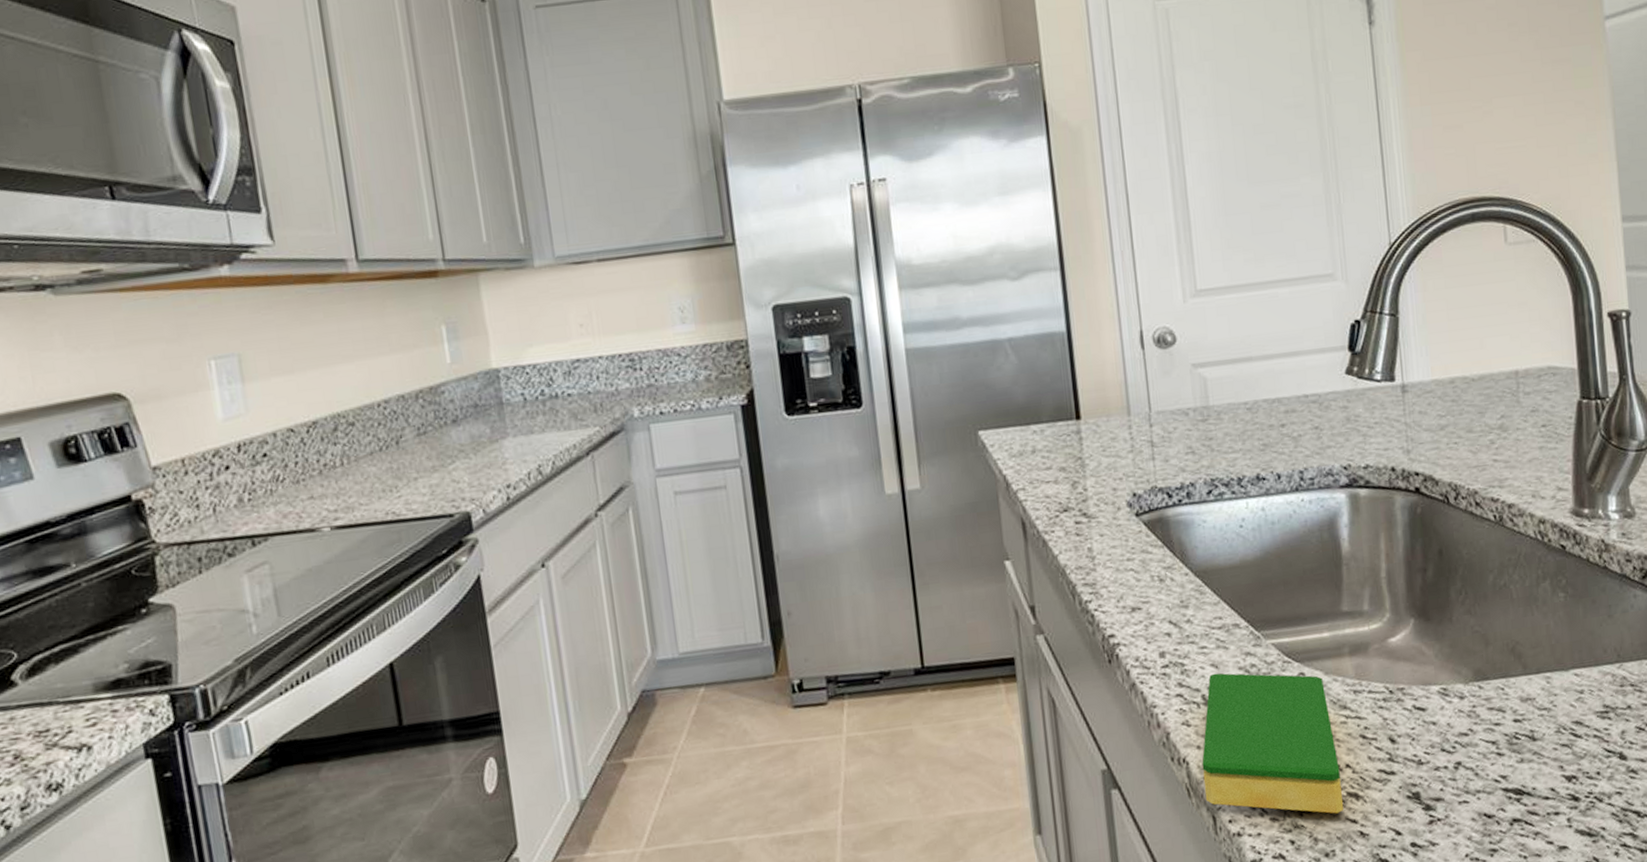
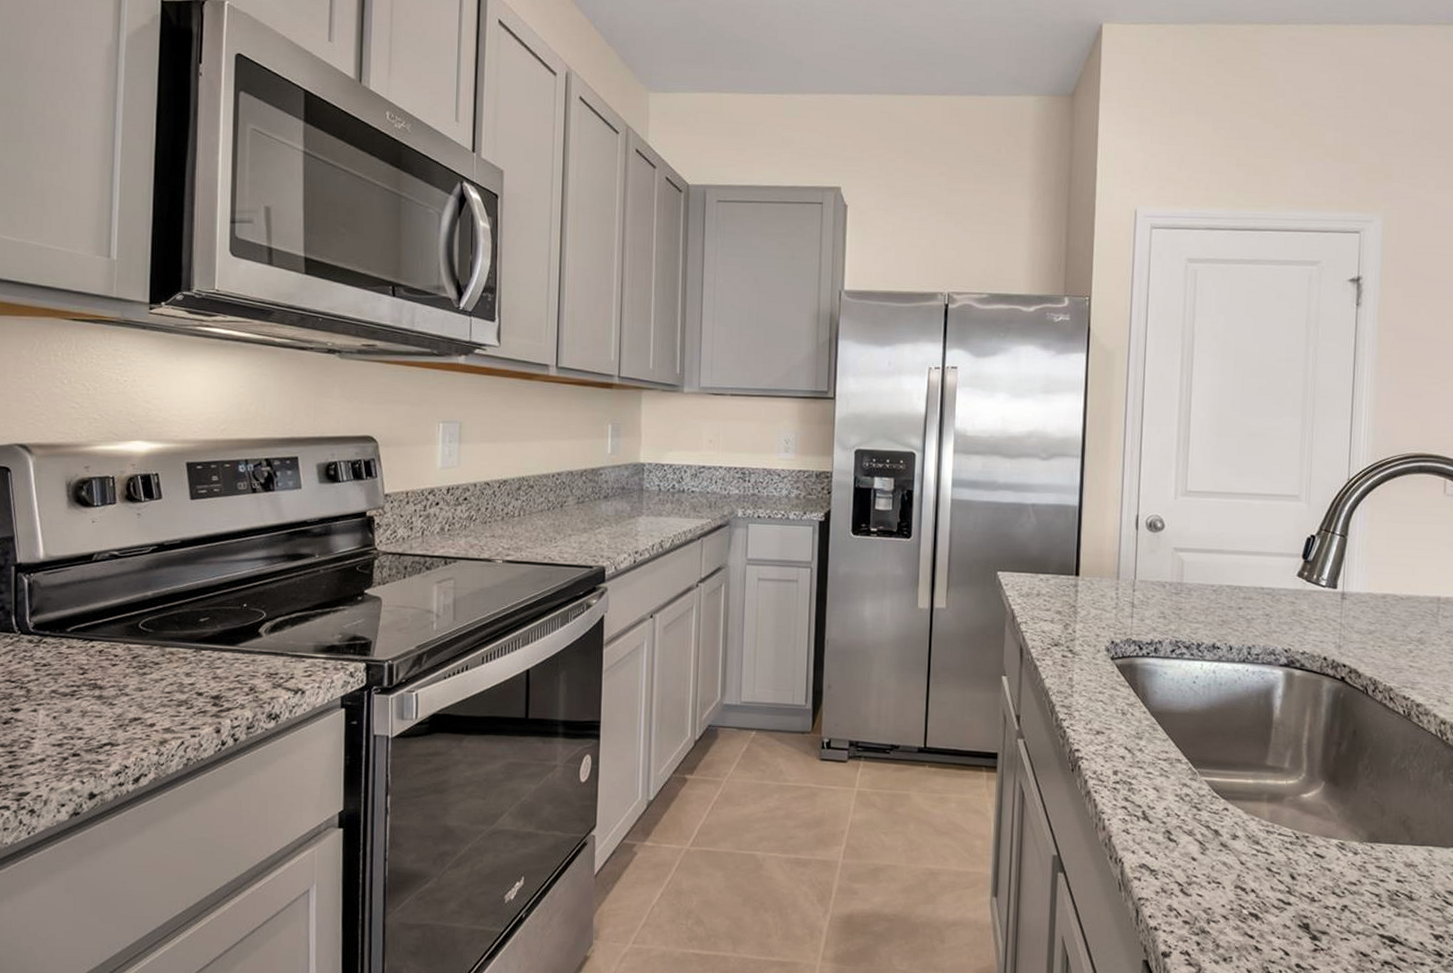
dish sponge: present [1202,673,1344,814] -> none [1132,795,1246,928]

